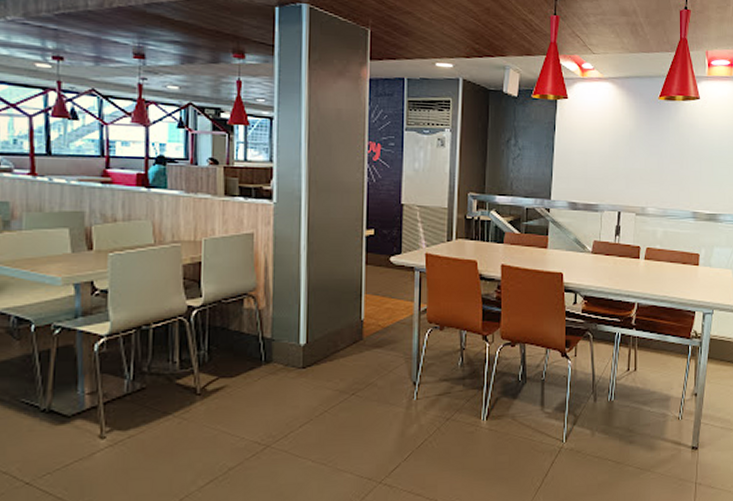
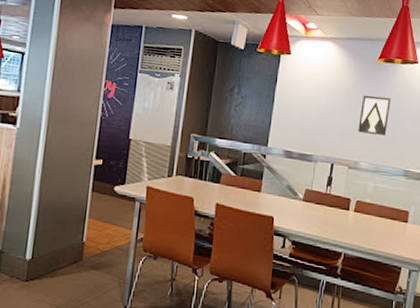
wall art: none [643,136,675,178] -> present [358,95,391,136]

